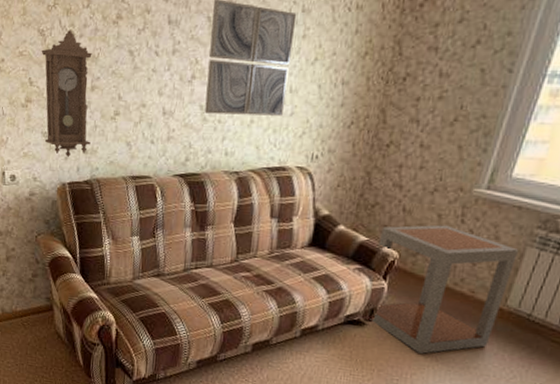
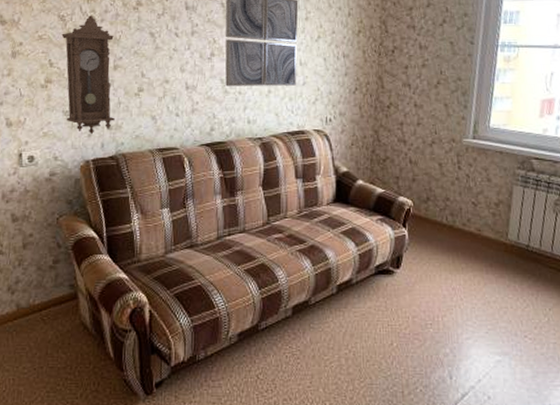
side table: present [370,225,519,354] -> none [394,172,508,294]

